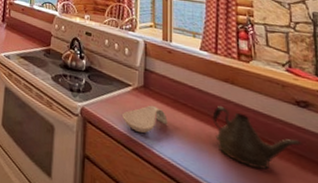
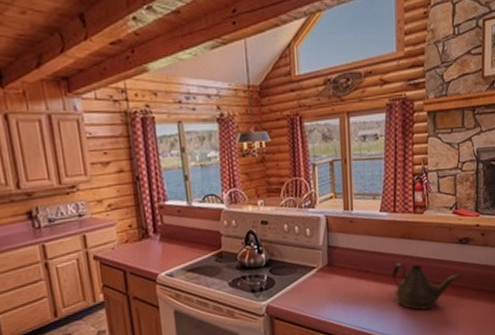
spoon rest: present [122,105,168,133] -> none [309,281,353,313]

